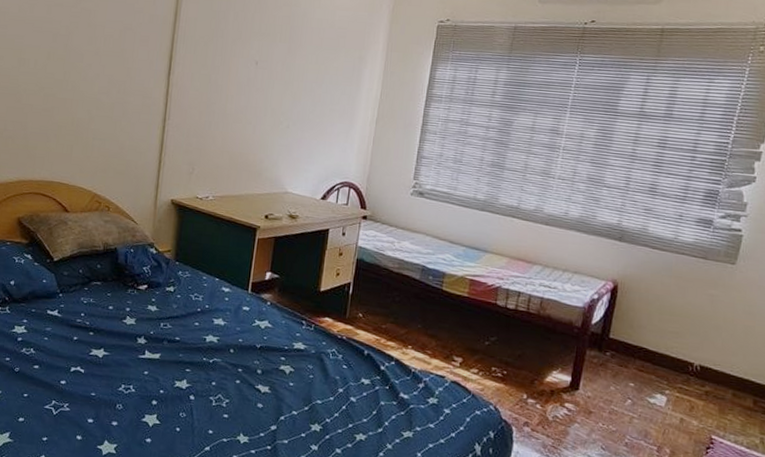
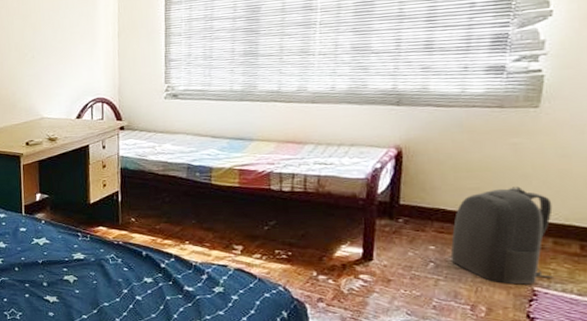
backpack: none [646,335,736,432] -> present [450,186,555,284]

